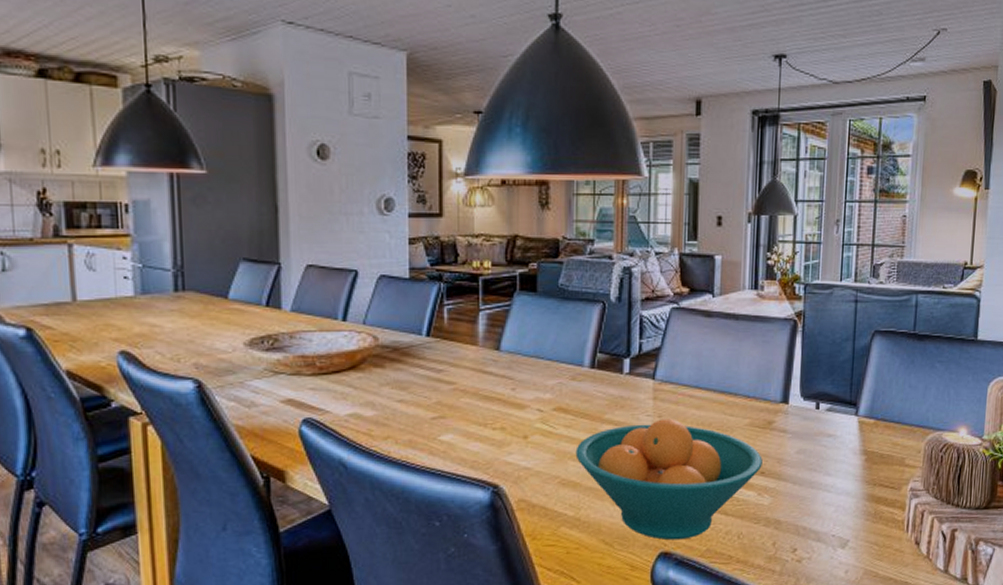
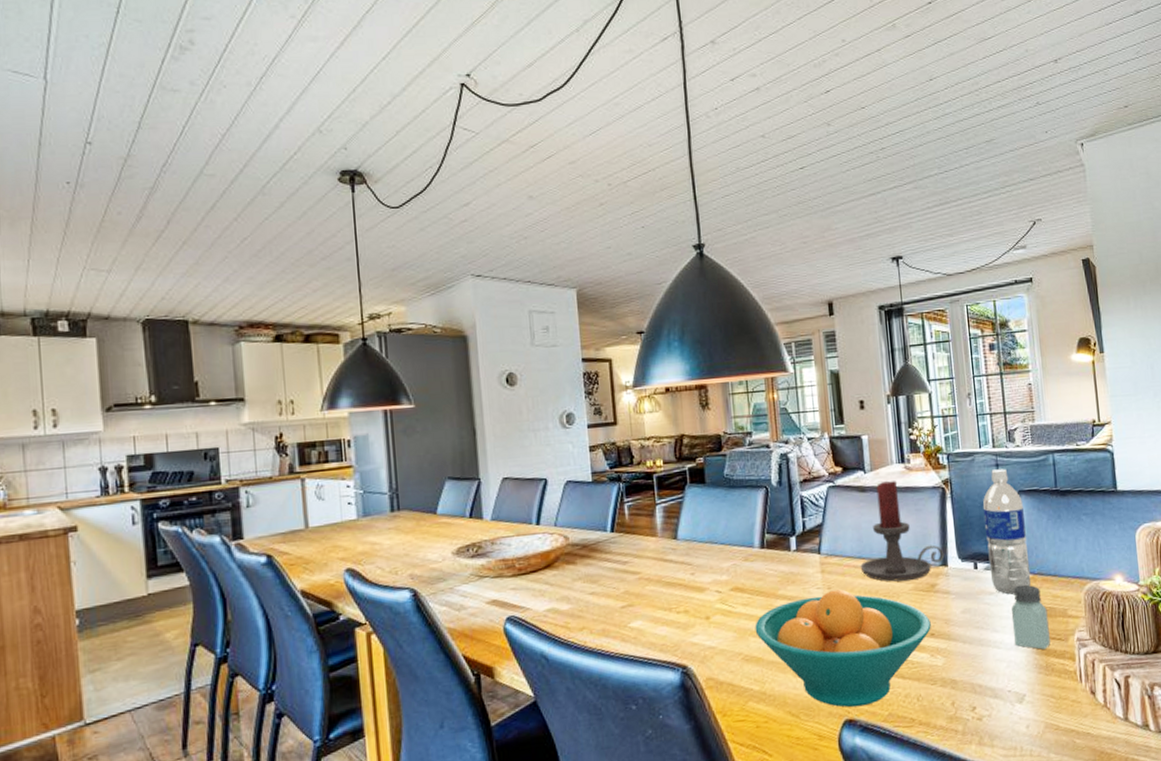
candle holder: none [696,307,787,415] -> present [860,480,945,582]
water bottle: none [831,306,877,438] -> present [982,468,1031,595]
saltshaker: none [846,429,885,497] -> present [1012,584,1050,650]

